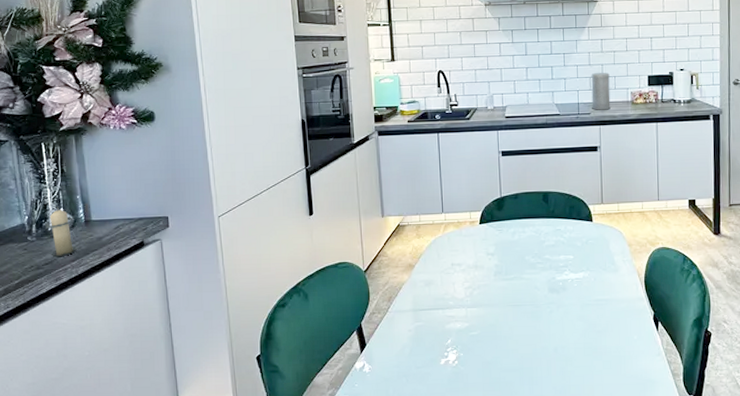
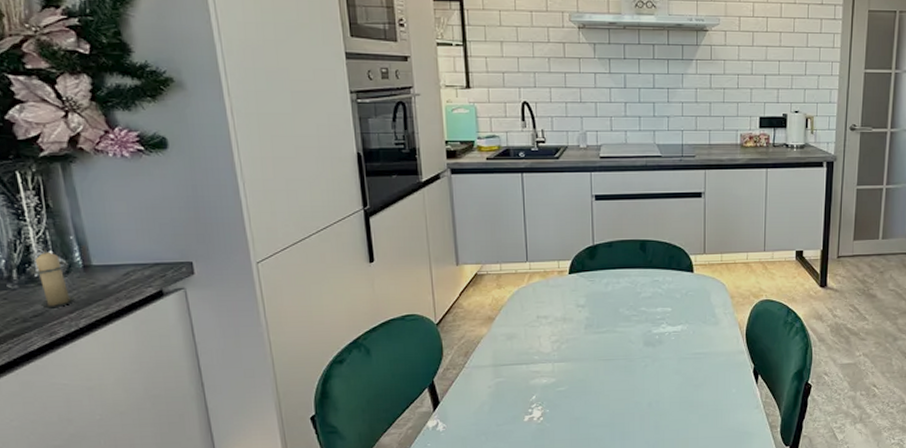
canister: present [591,72,611,110] -> none [697,110,718,153]

